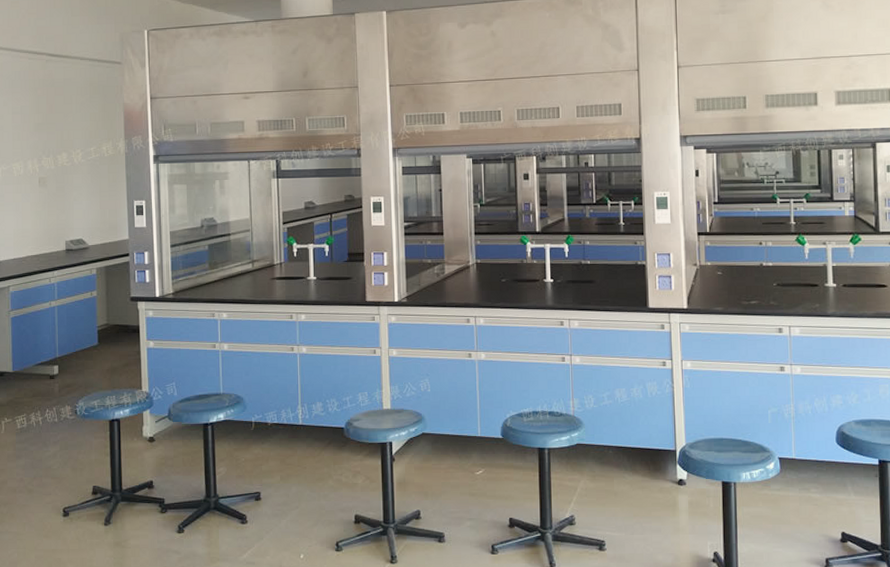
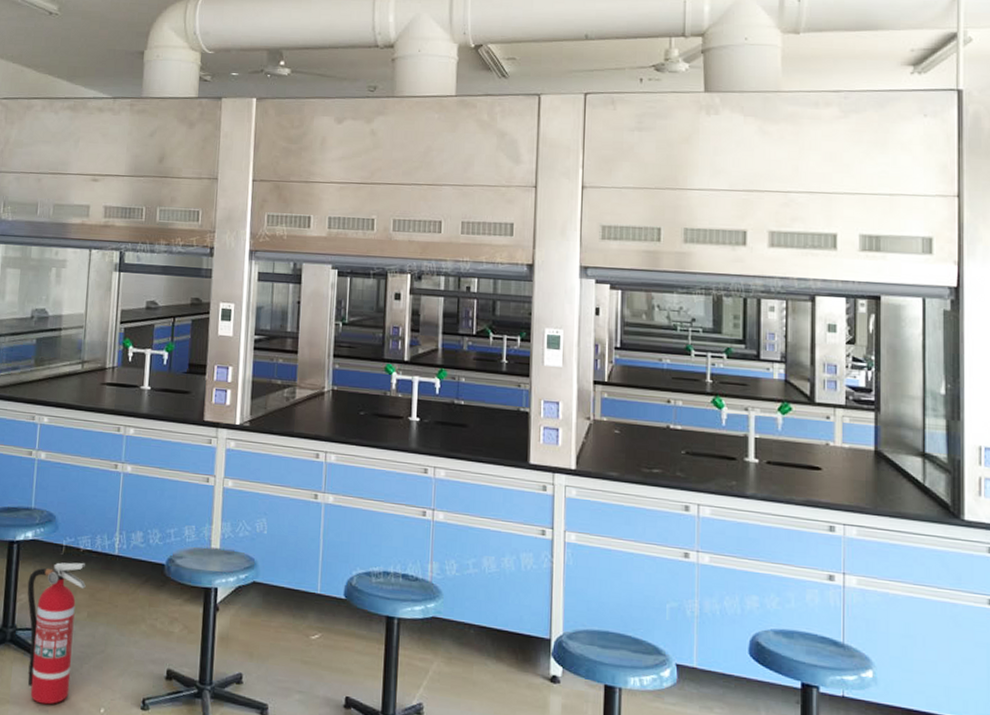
fire extinguisher: none [224,434,276,558] -> present [27,562,86,705]

